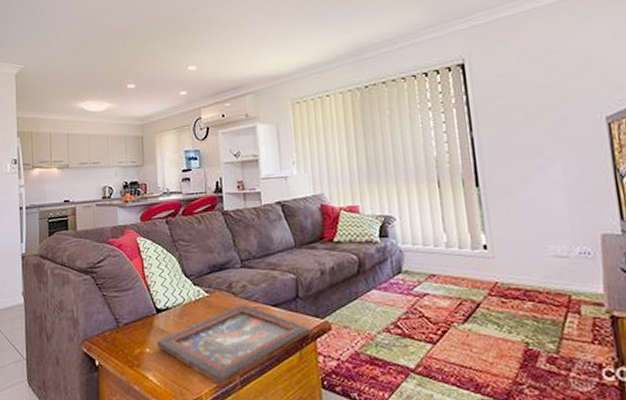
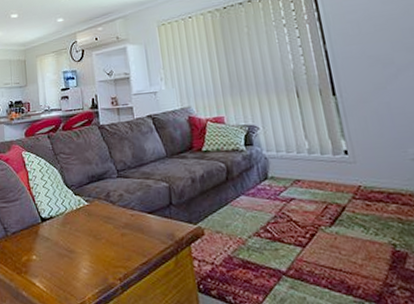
decorative tray: present [157,305,311,385] -> none [43,213,185,290]

